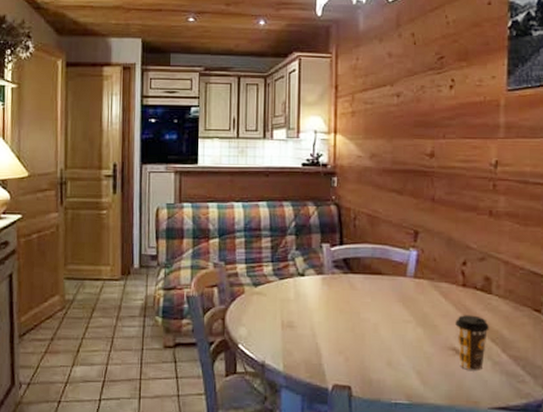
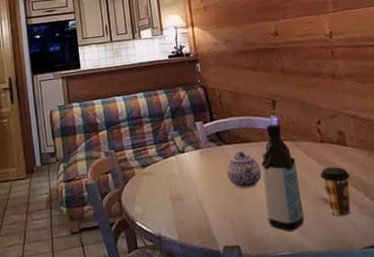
teapot: none [350,283,389,326] -> present [226,151,262,189]
water bottle: none [387,258,430,379] -> present [260,124,305,232]

